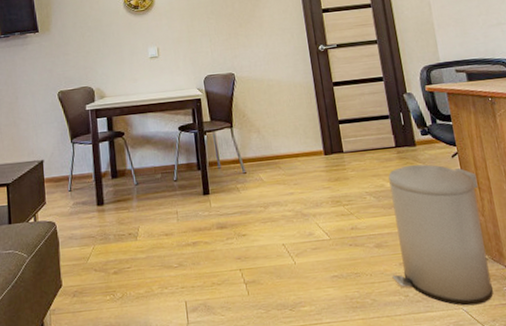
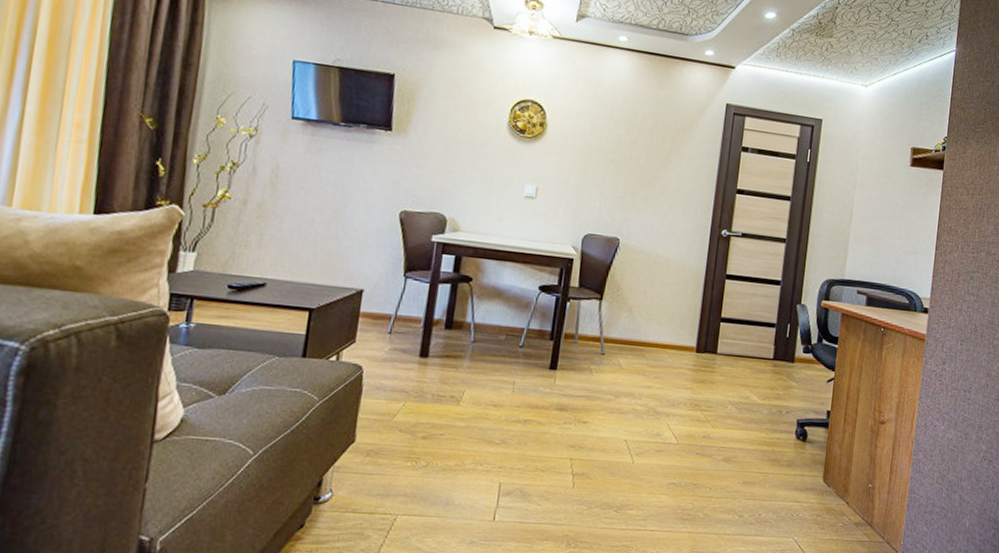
pedal bin: present [388,164,493,306] -> none [731,381,846,537]

